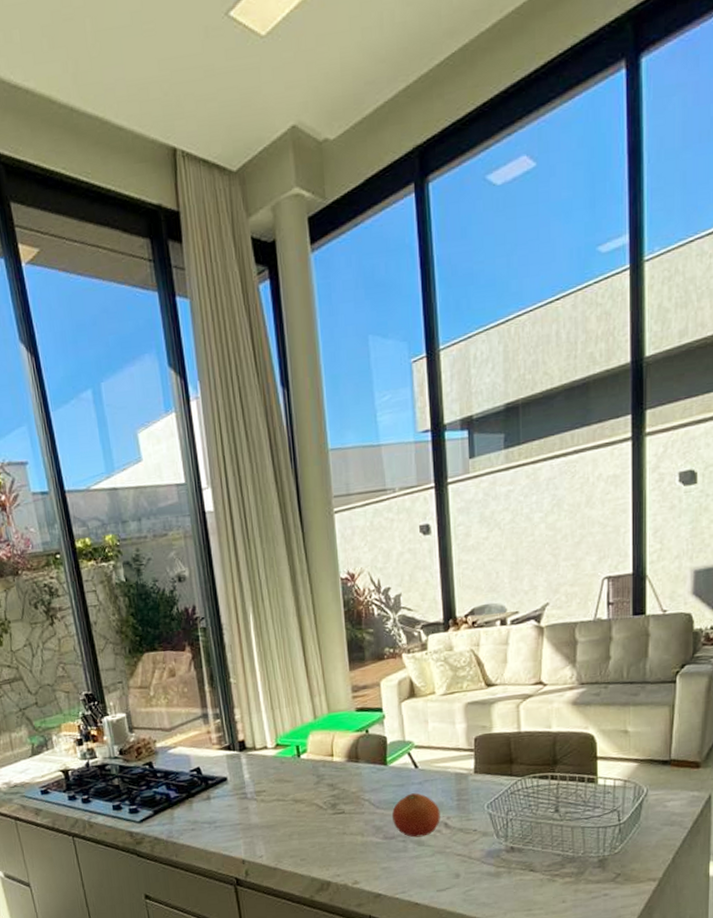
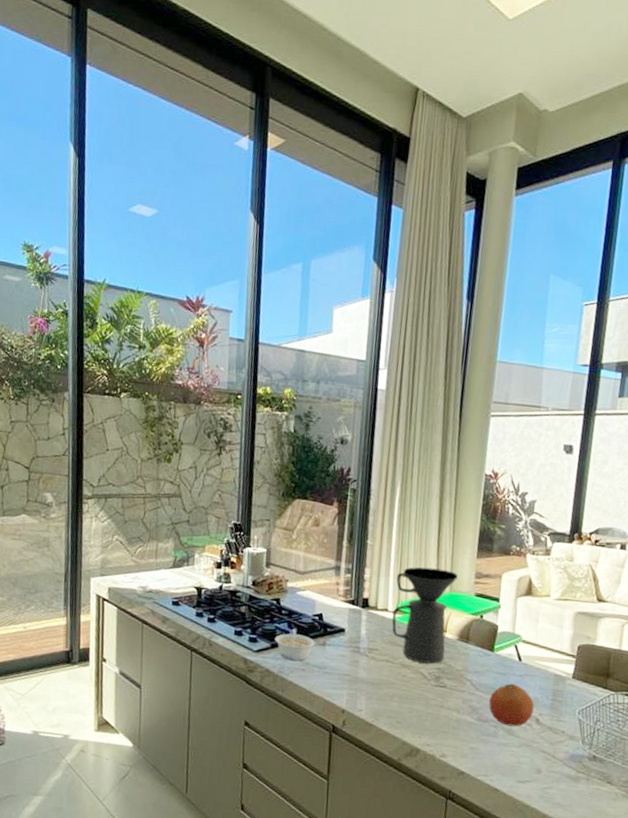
legume: none [155,789,200,822] -> present [274,628,316,661]
coffee maker: none [269,691,337,794] -> present [392,567,459,664]

